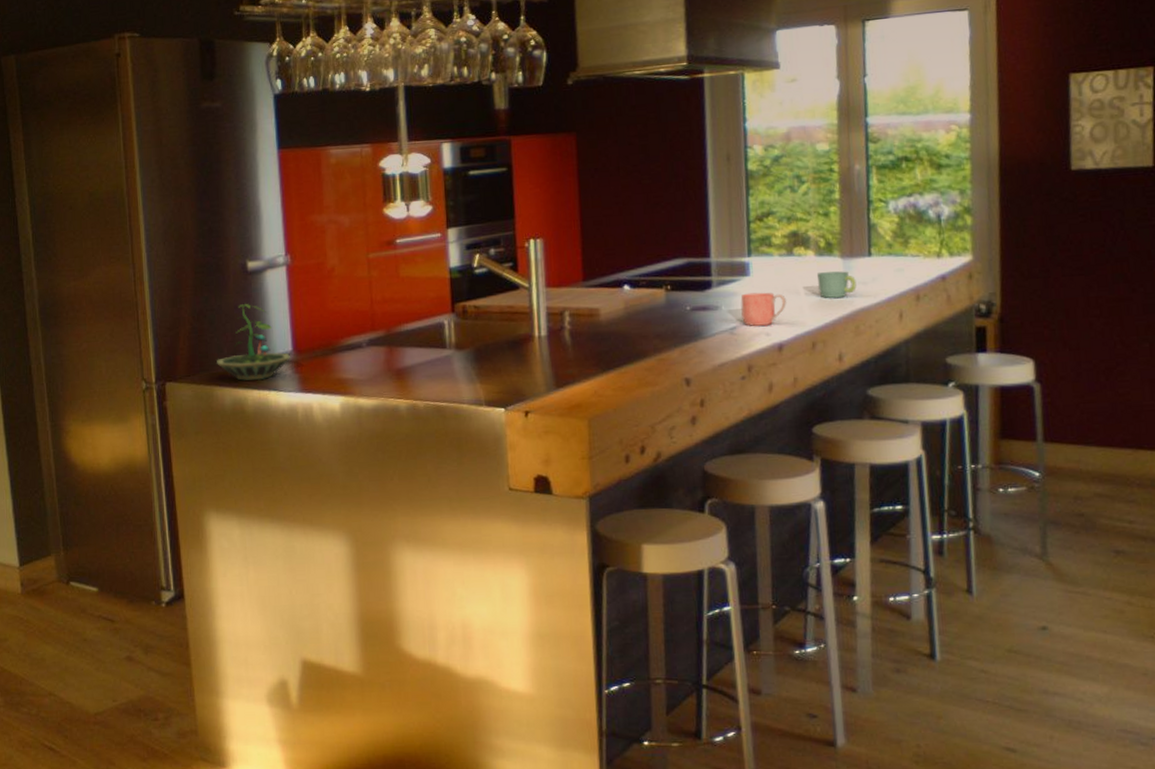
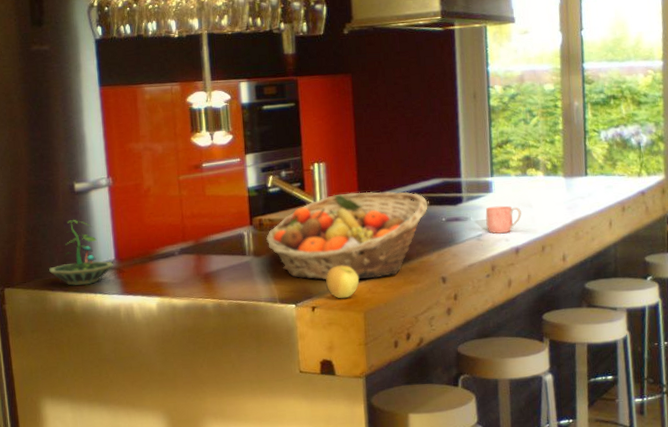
fruit basket: none [470,273,669,380] -> present [265,191,428,280]
apple: none [542,362,583,403] -> present [326,265,360,299]
mug: present [817,271,857,298] -> none [546,188,576,210]

